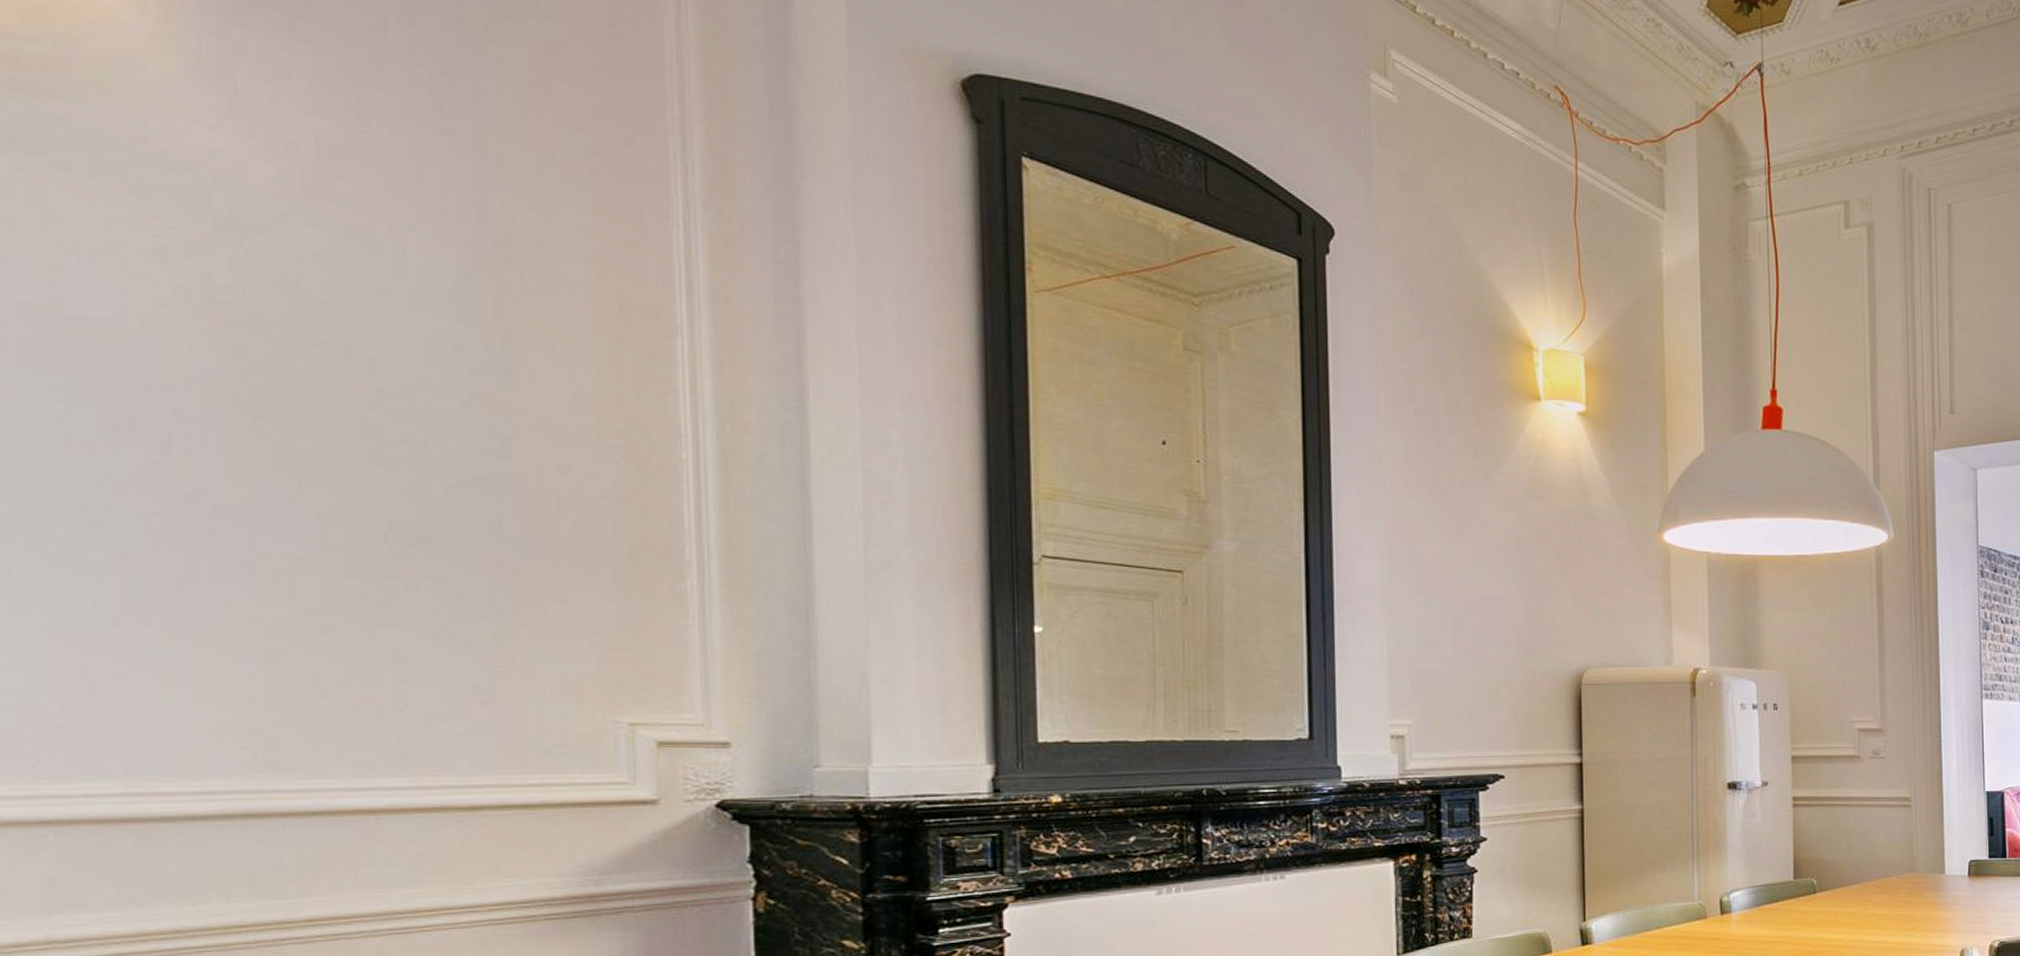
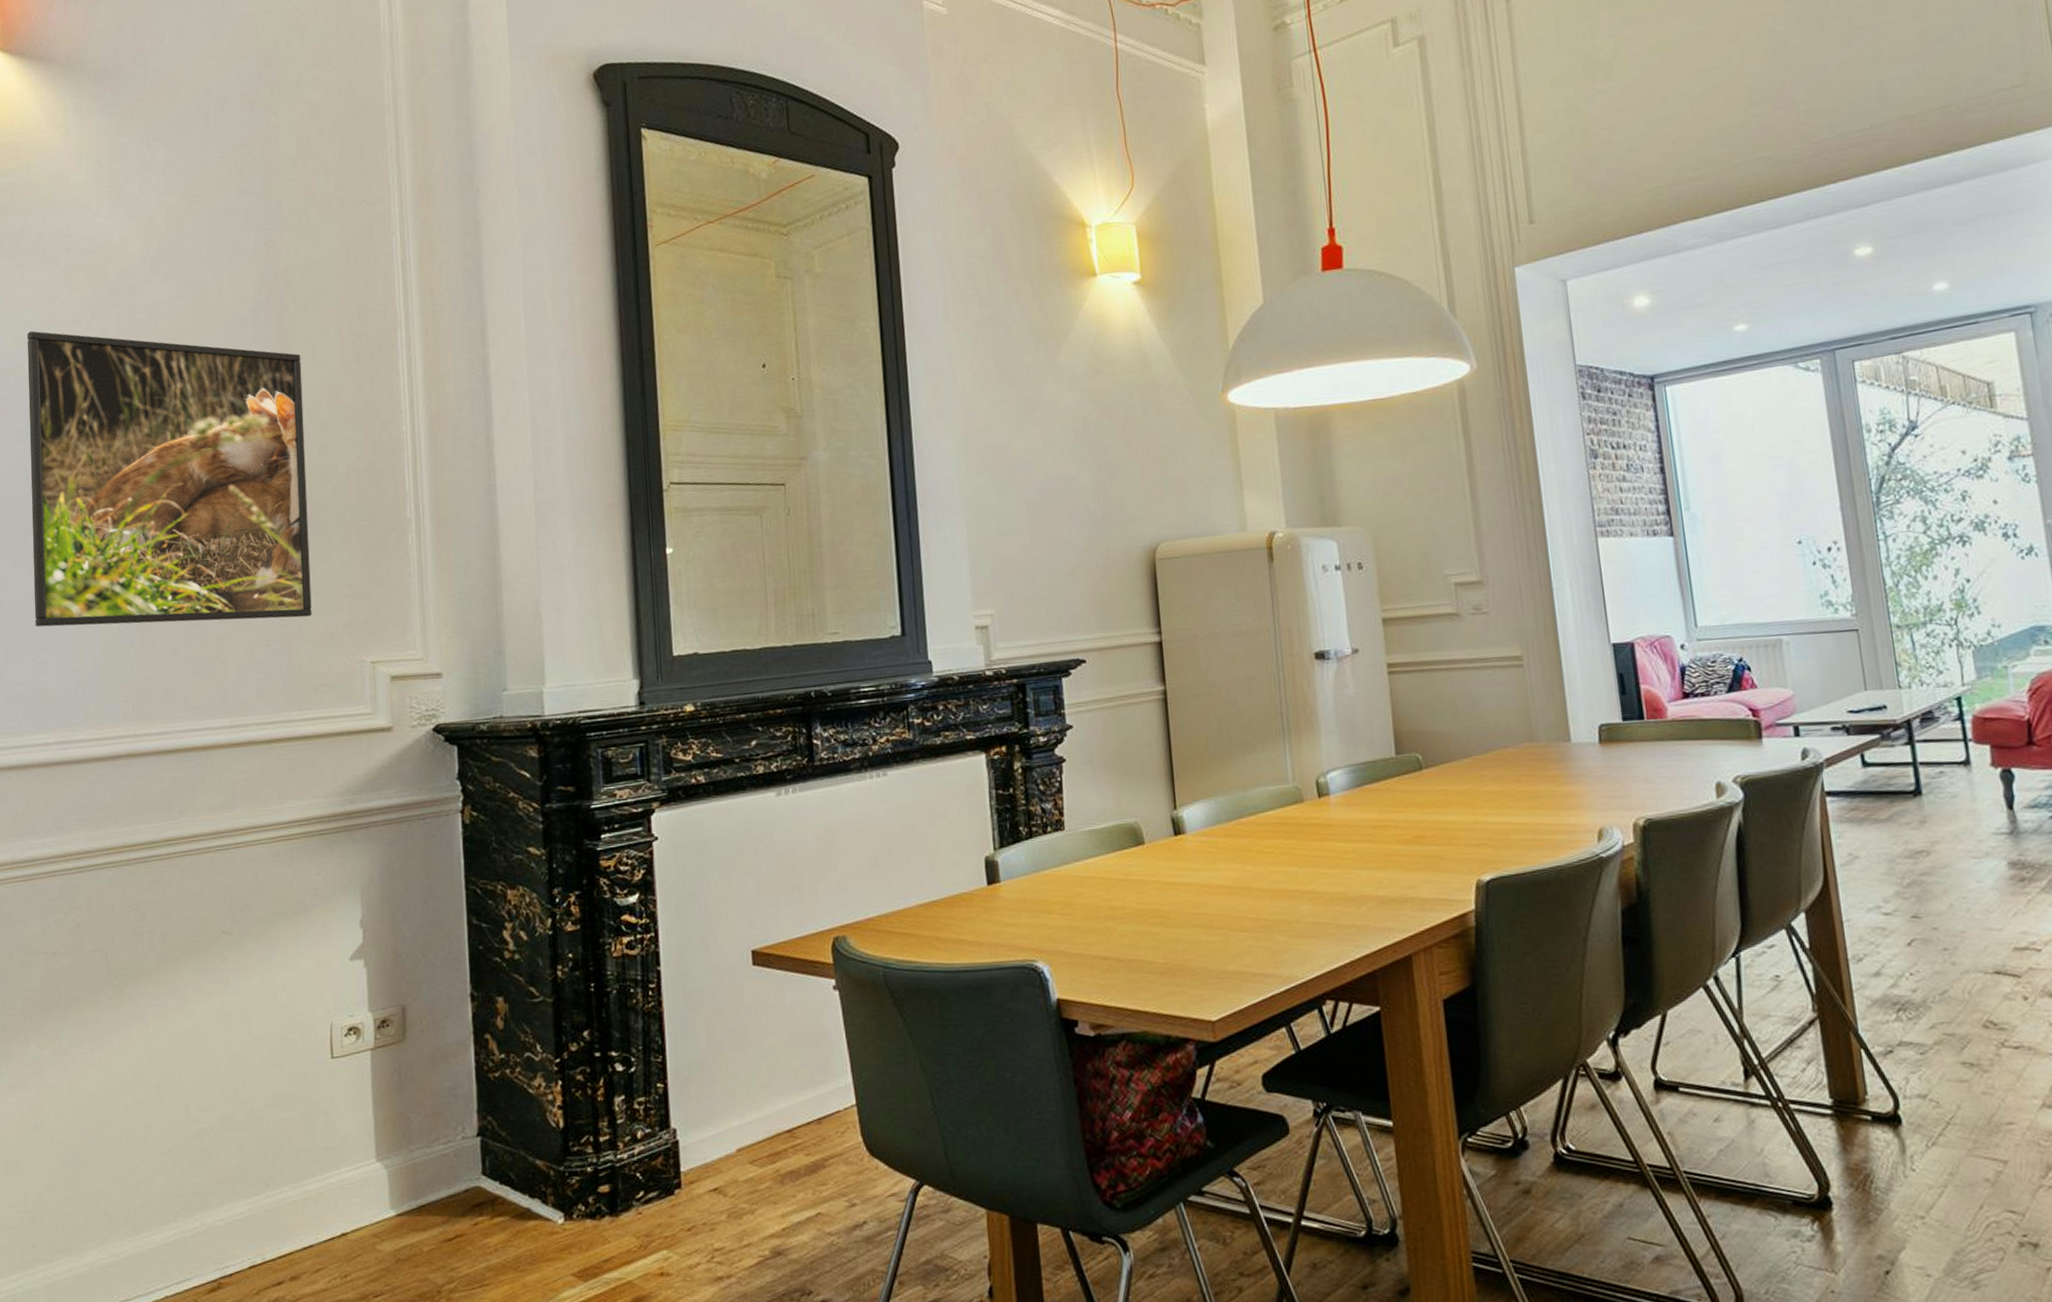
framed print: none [69,258,542,664] -> present [27,331,312,628]

